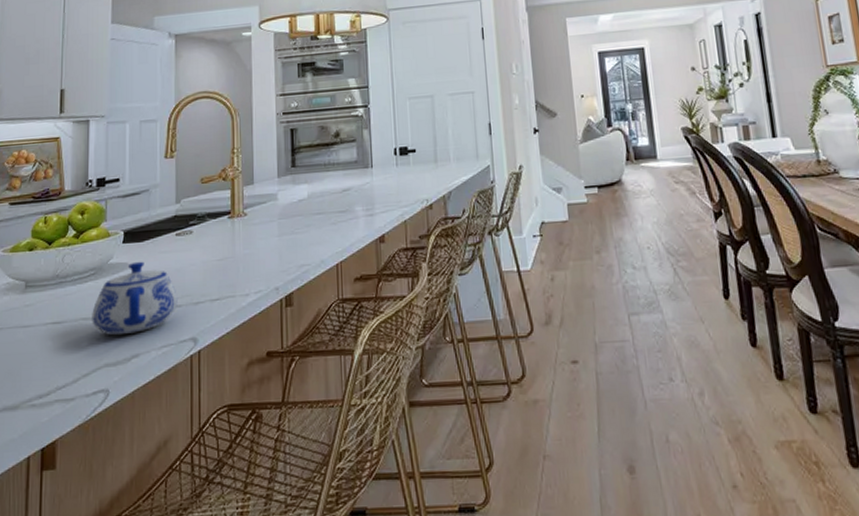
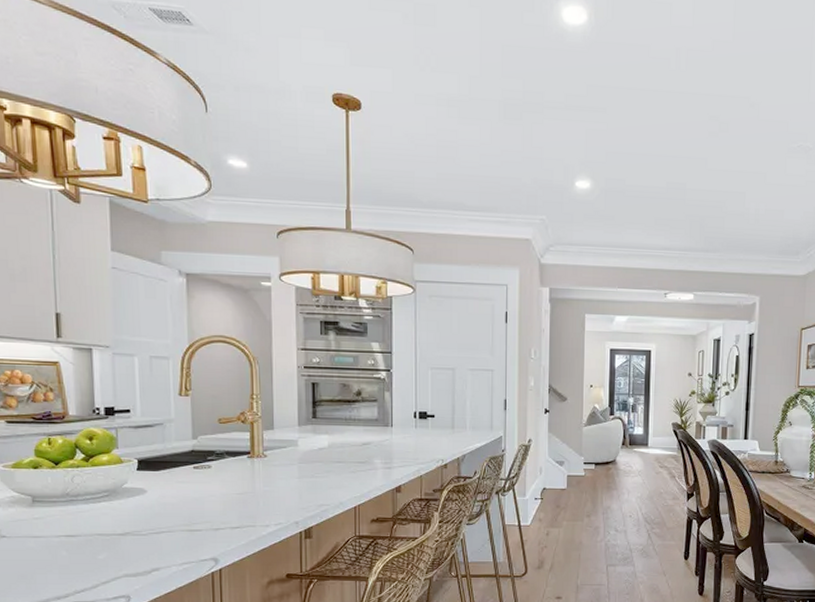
teapot: present [92,261,178,336] -> none [108,488,197,551]

